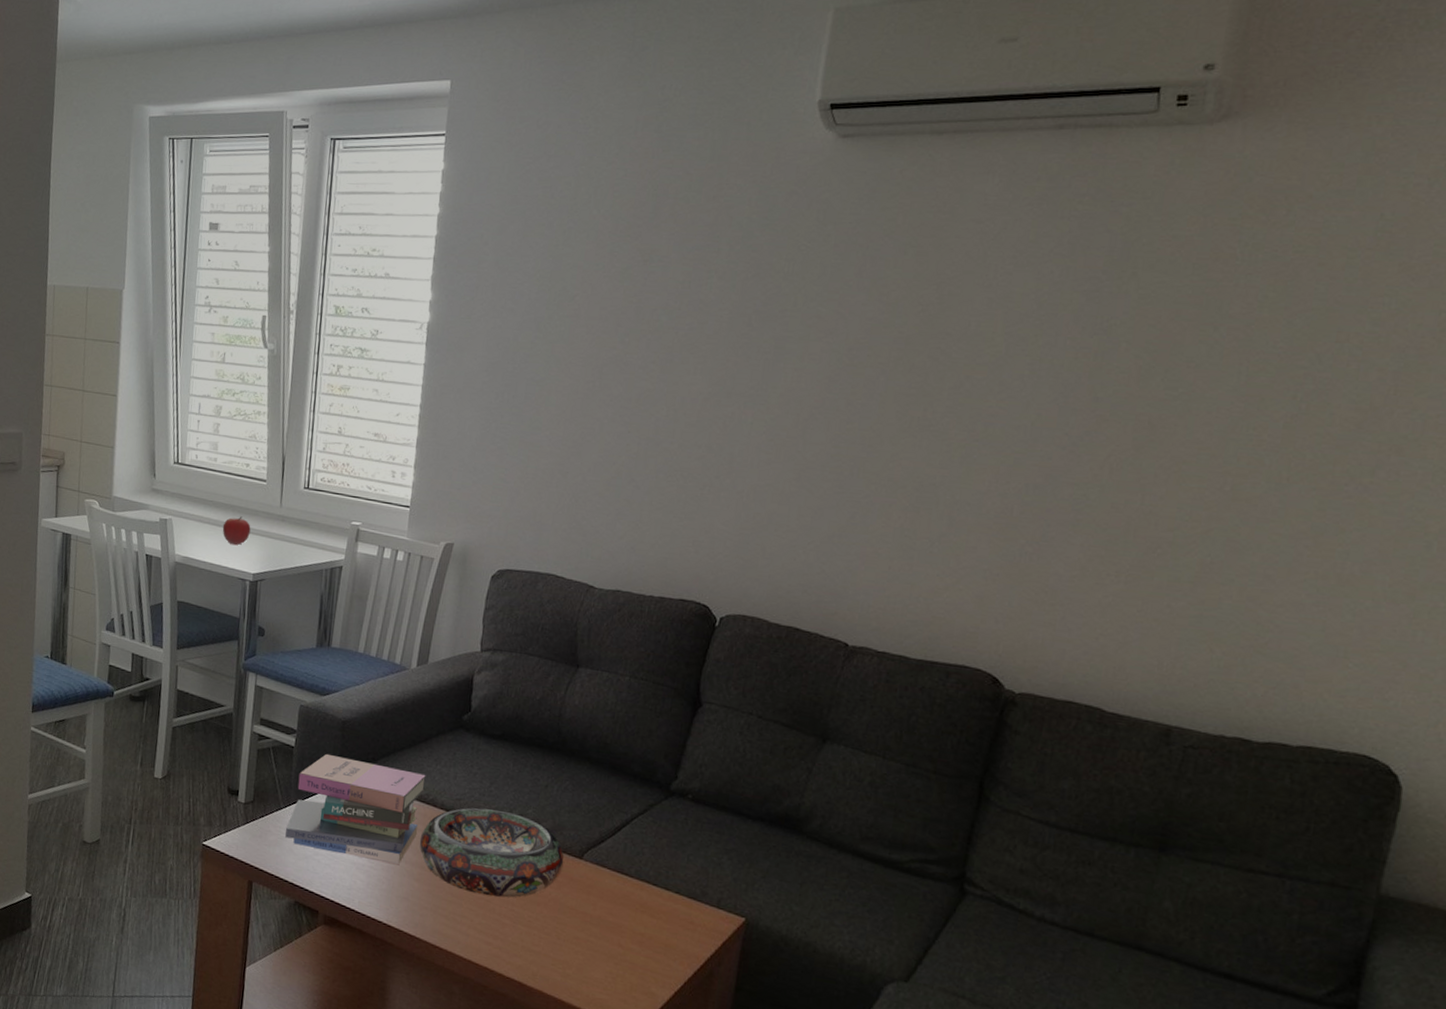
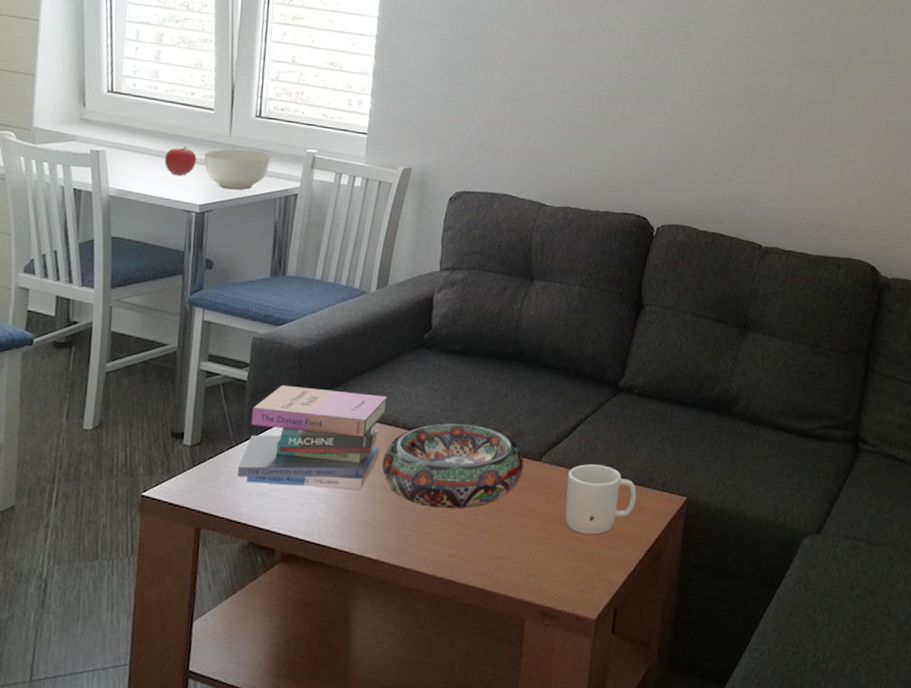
bowl: none [257,520,319,561] -> present [204,149,272,190]
mug: none [606,867,688,945] -> present [564,464,637,536]

